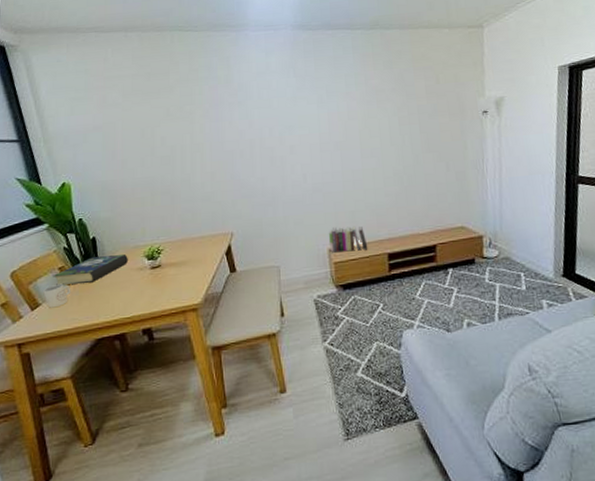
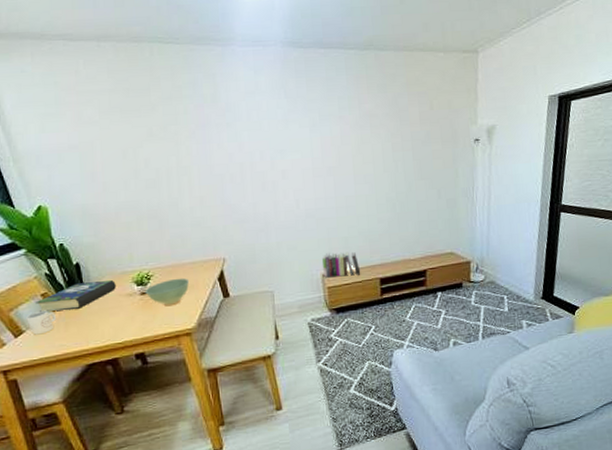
bowl: none [155,252,197,281] -> present [145,278,189,307]

